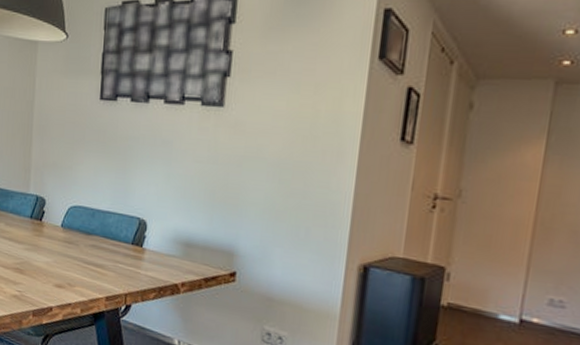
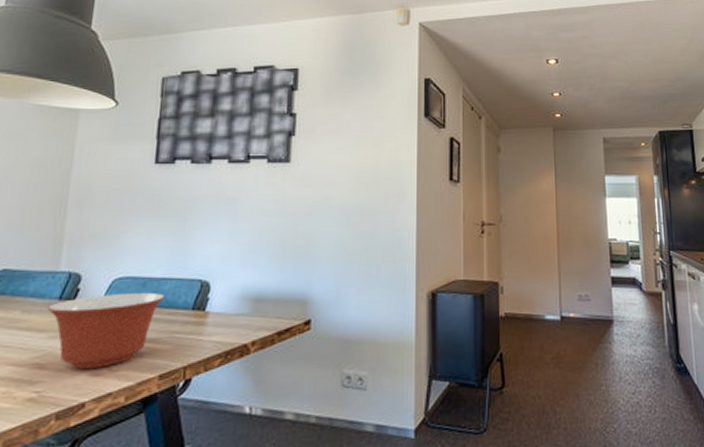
mixing bowl: none [23,219,110,282] -> present [47,292,165,369]

